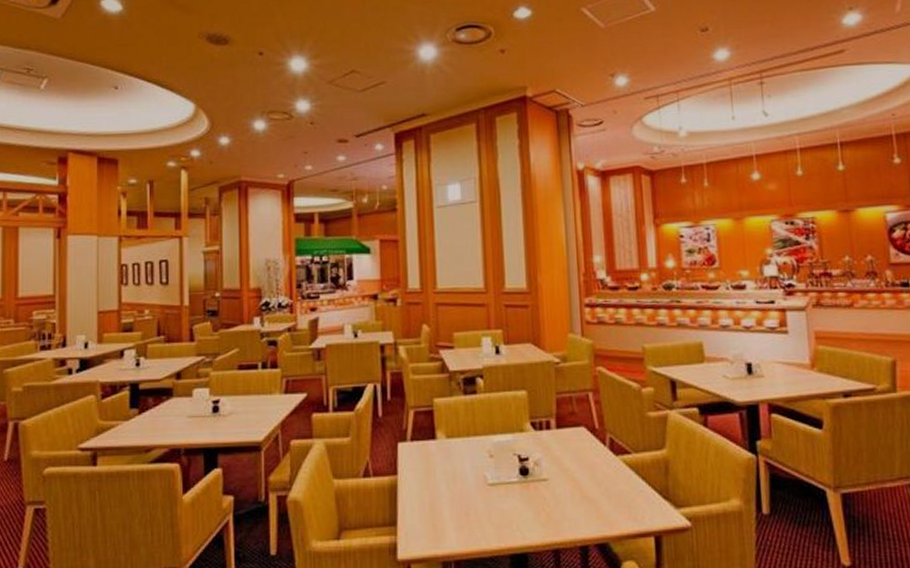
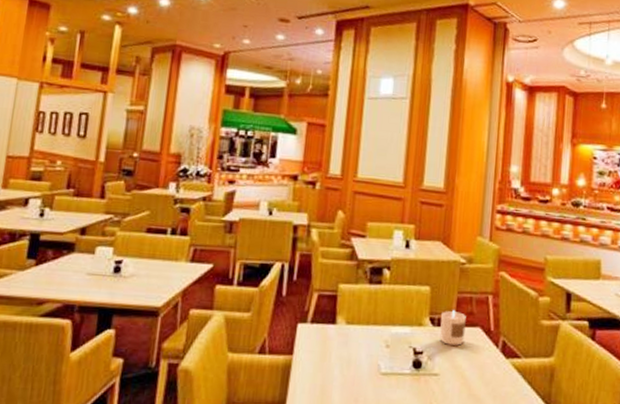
candle: none [541,411,569,448] -> present [439,309,466,346]

